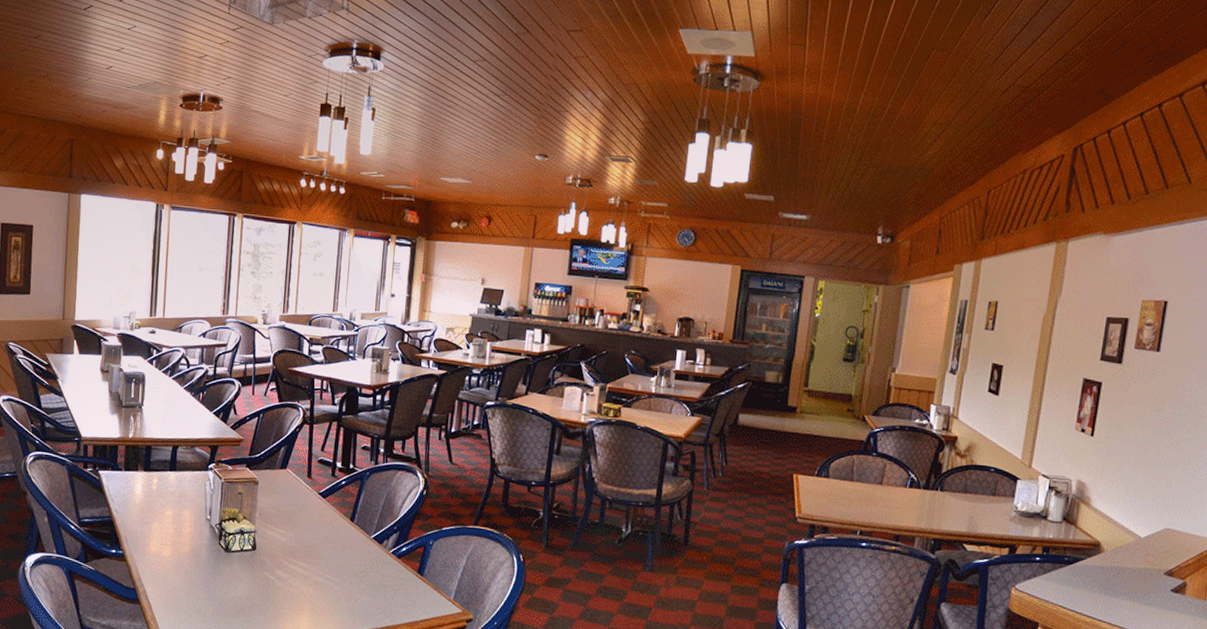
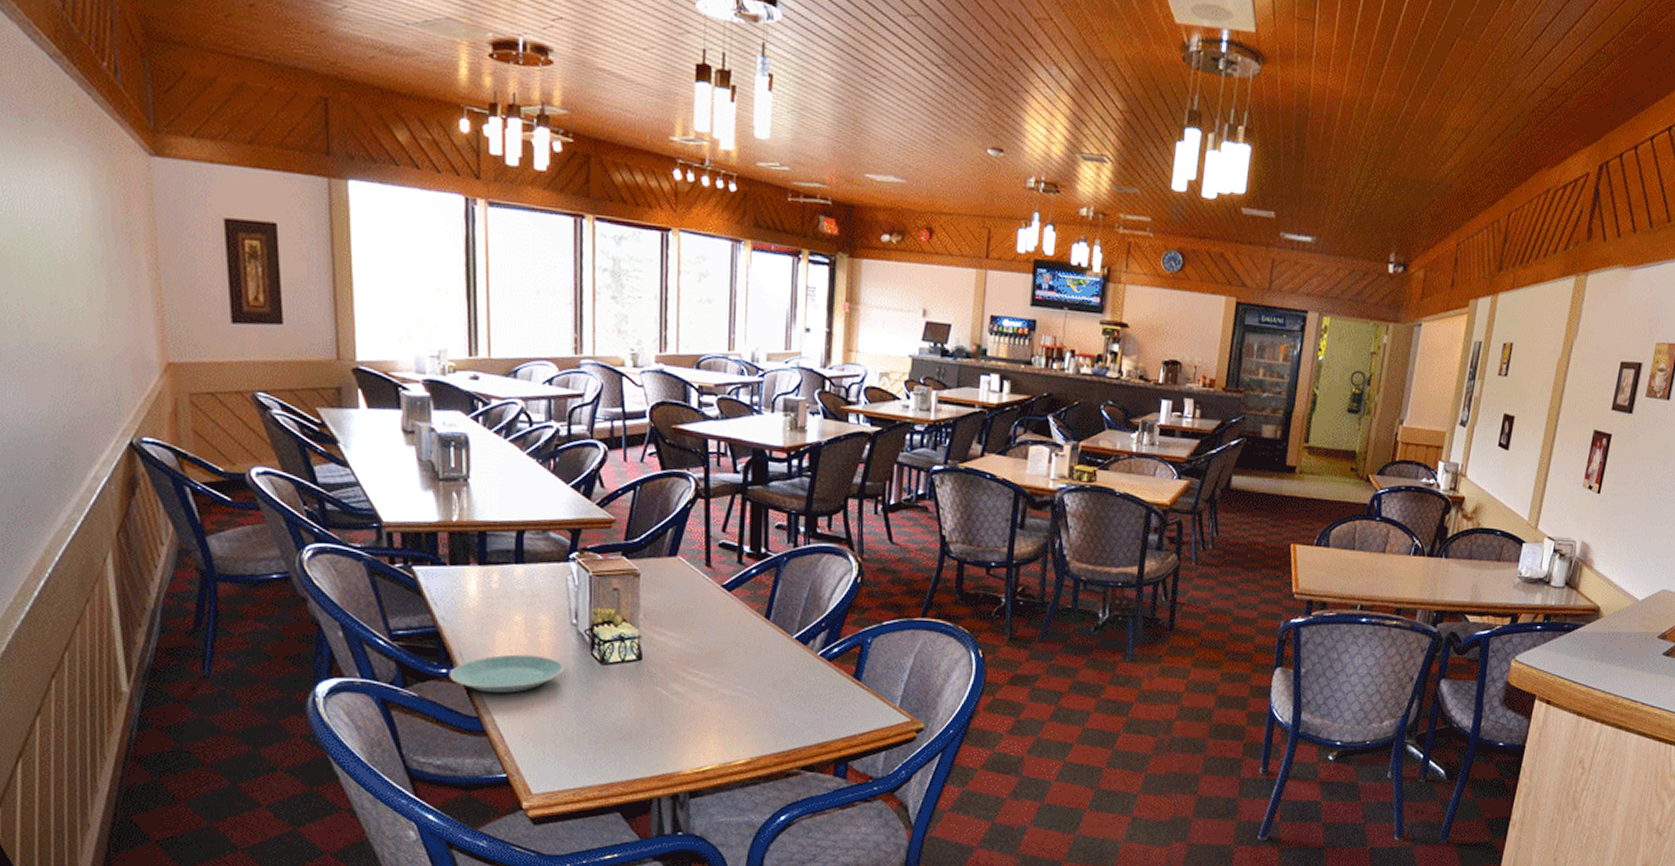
plate: none [116,540,199,571] -> present [448,654,564,693]

